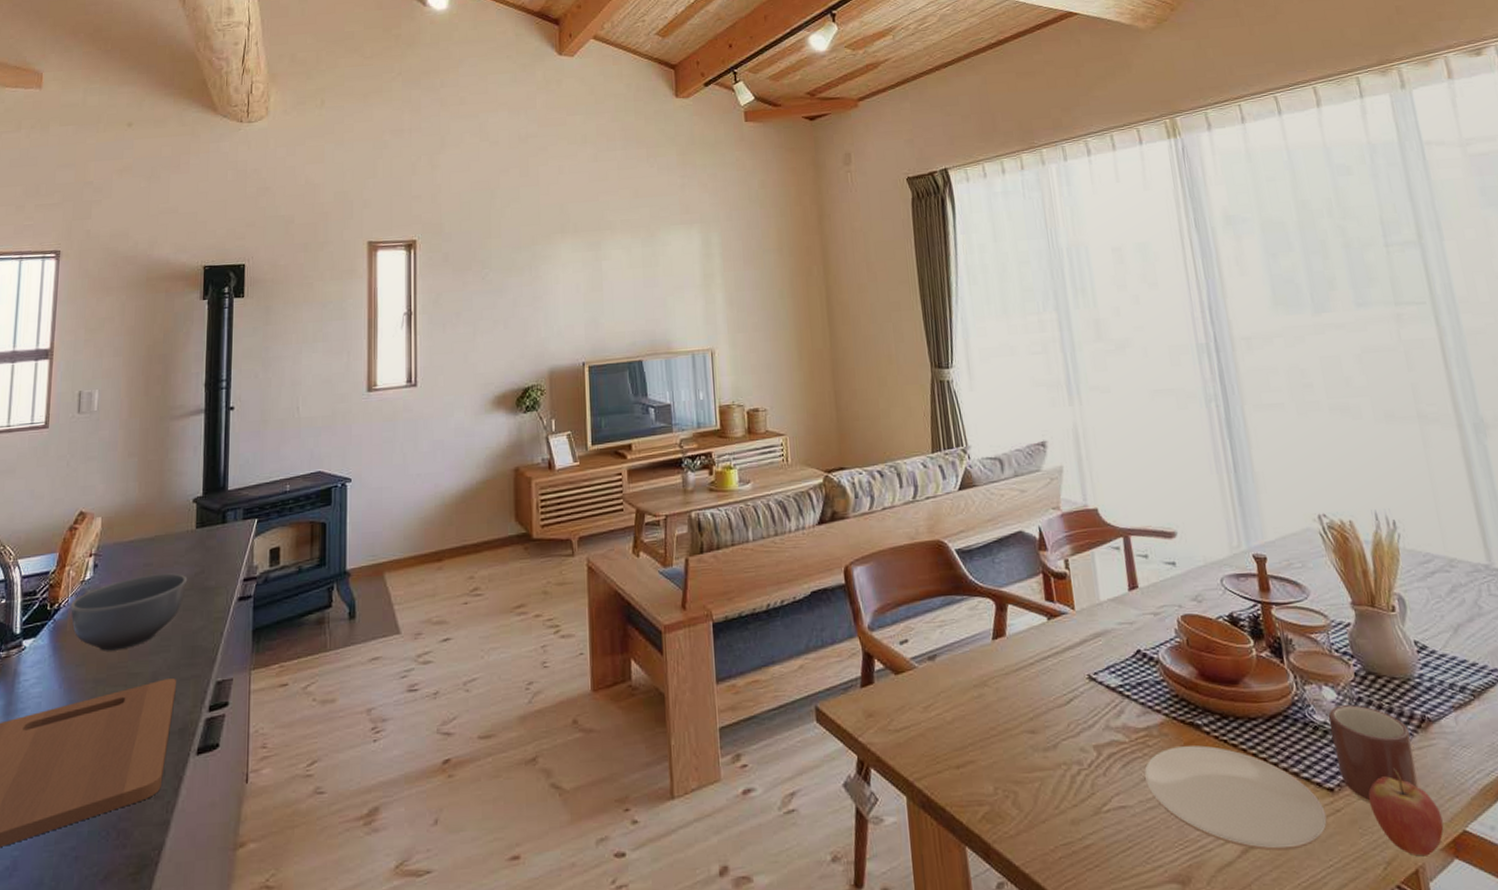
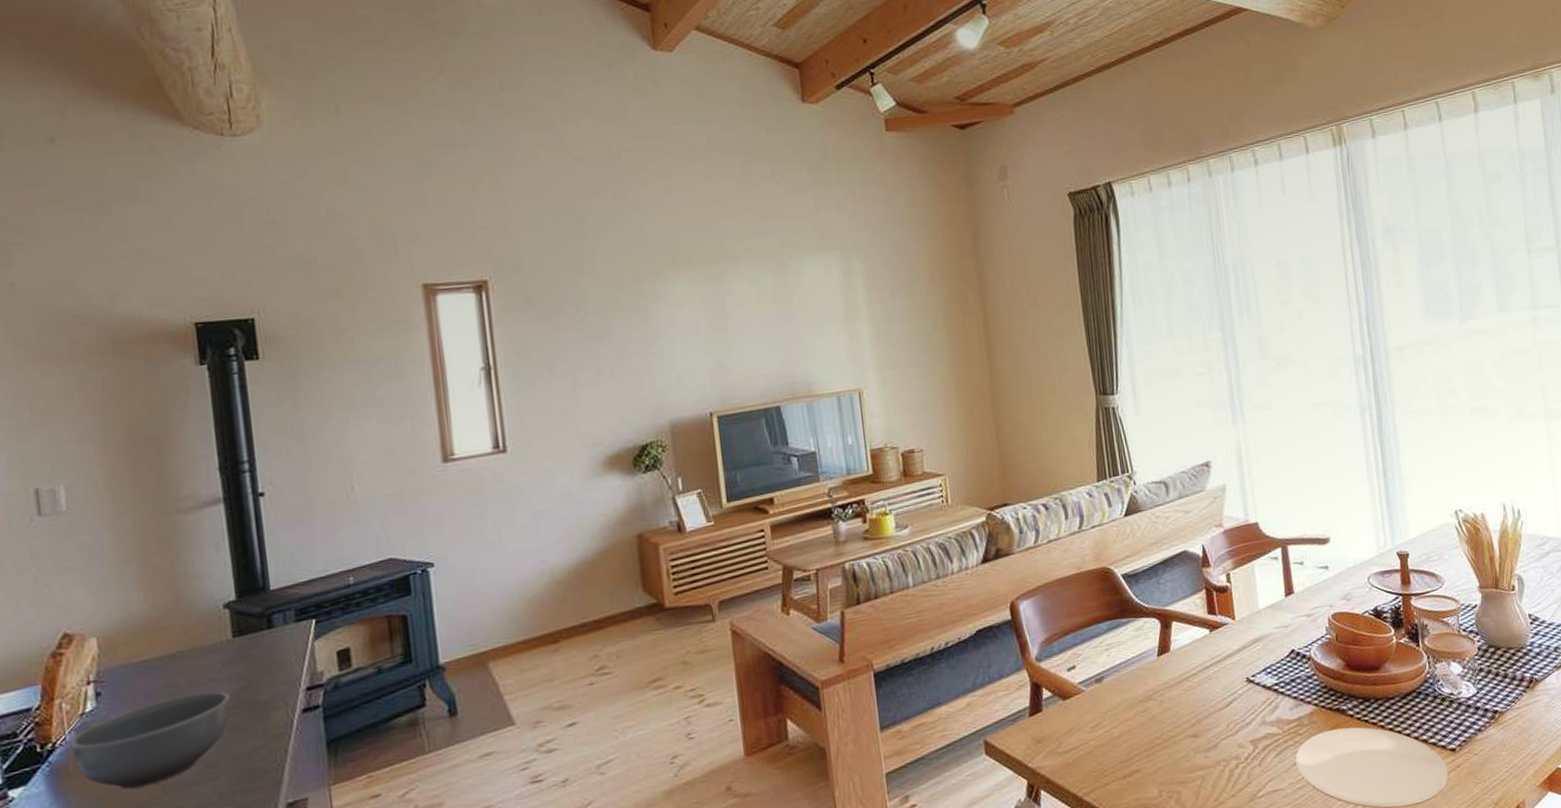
mug: present [1328,705,1419,803] -> none [1454,675,1524,757]
fruit: present [1368,768,1444,857] -> none [1483,724,1542,795]

